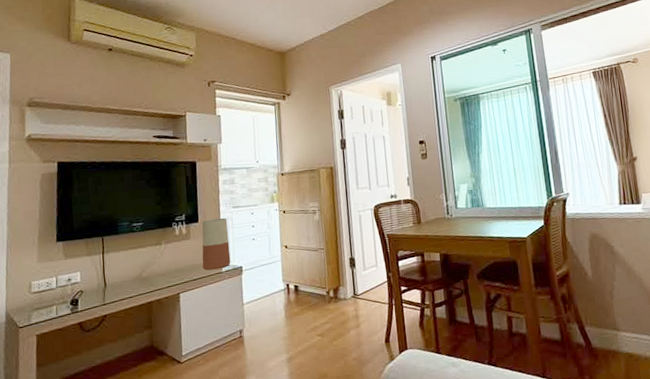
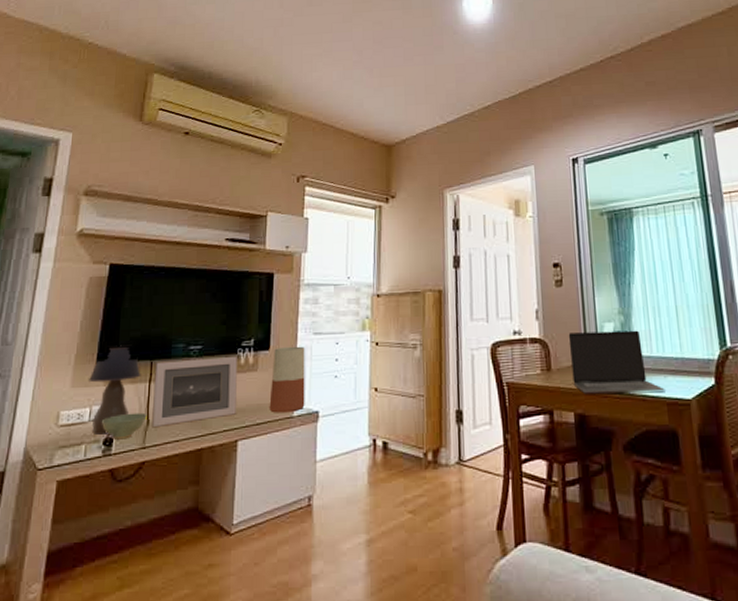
table lamp: none [52,225,95,297] -> present [89,345,141,435]
bowl: none [66,278,104,300] -> present [101,412,147,440]
picture frame: none [106,228,176,289] -> present [151,356,237,428]
laptop: none [433,188,507,239] -> present [568,330,665,395]

